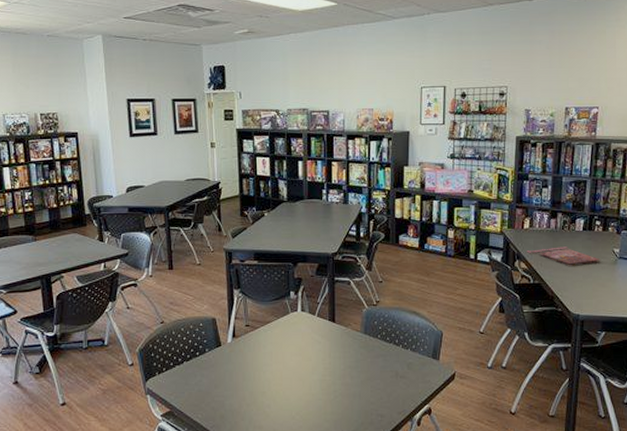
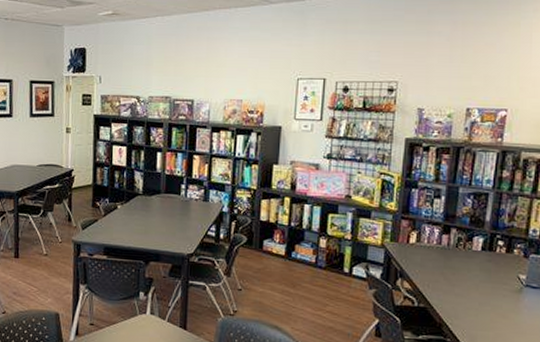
cover: present [526,247,600,266] -> none [411,267,502,291]

